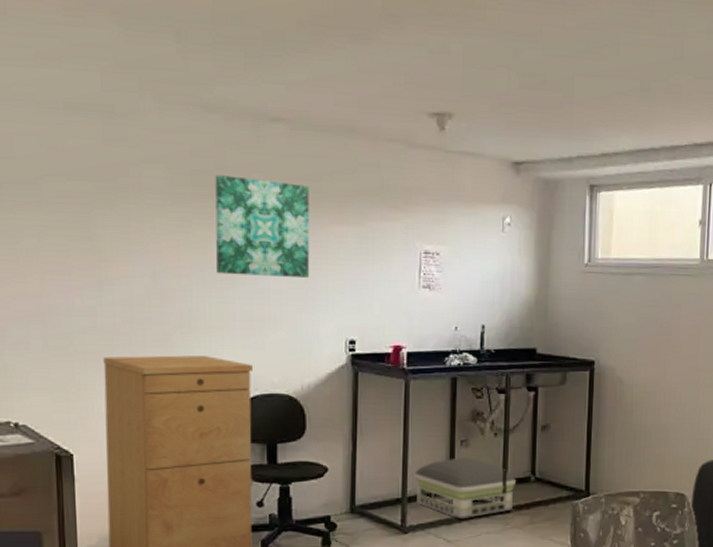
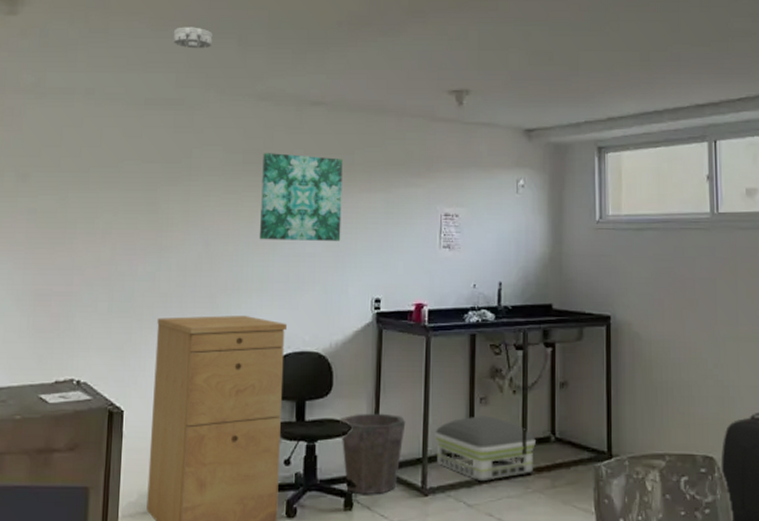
smoke detector: none [93,13,144,44] -> present [174,27,213,49]
waste bin: none [315,455,384,533] -> present [340,413,406,494]

